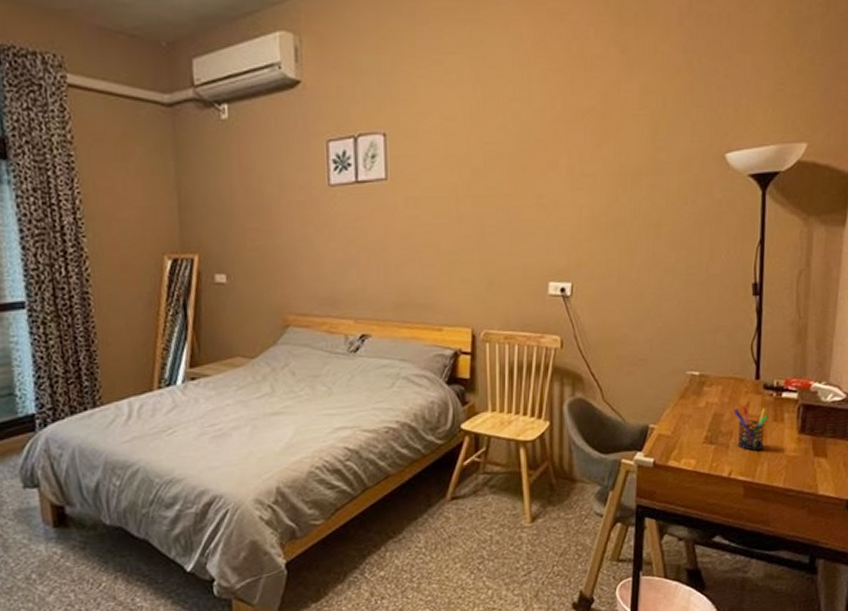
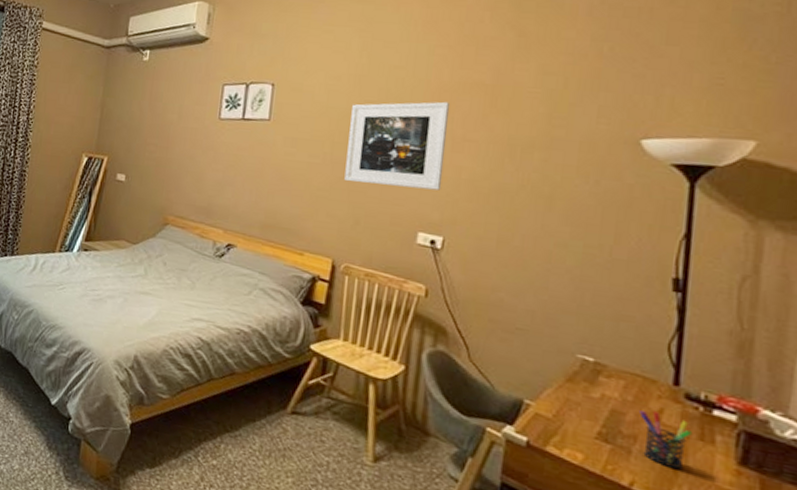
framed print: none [472,134,566,240] -> present [344,101,450,191]

